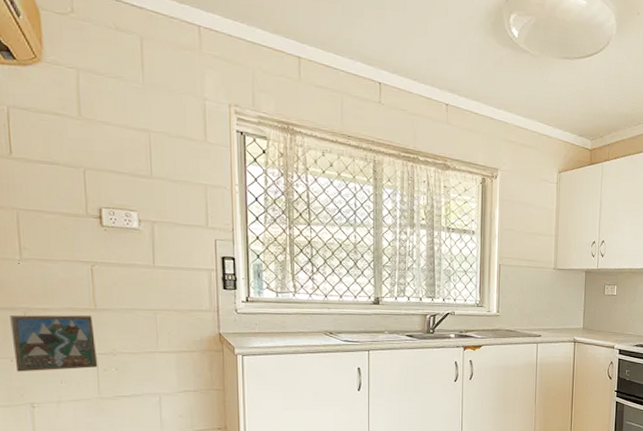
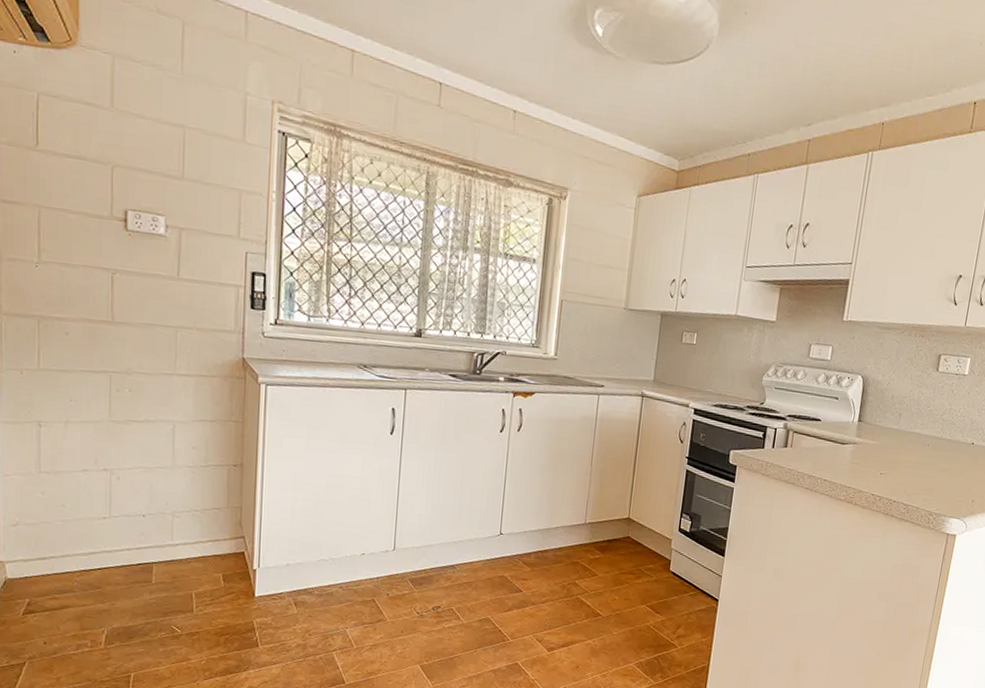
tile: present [10,314,98,372] -> none [23,322,111,388]

